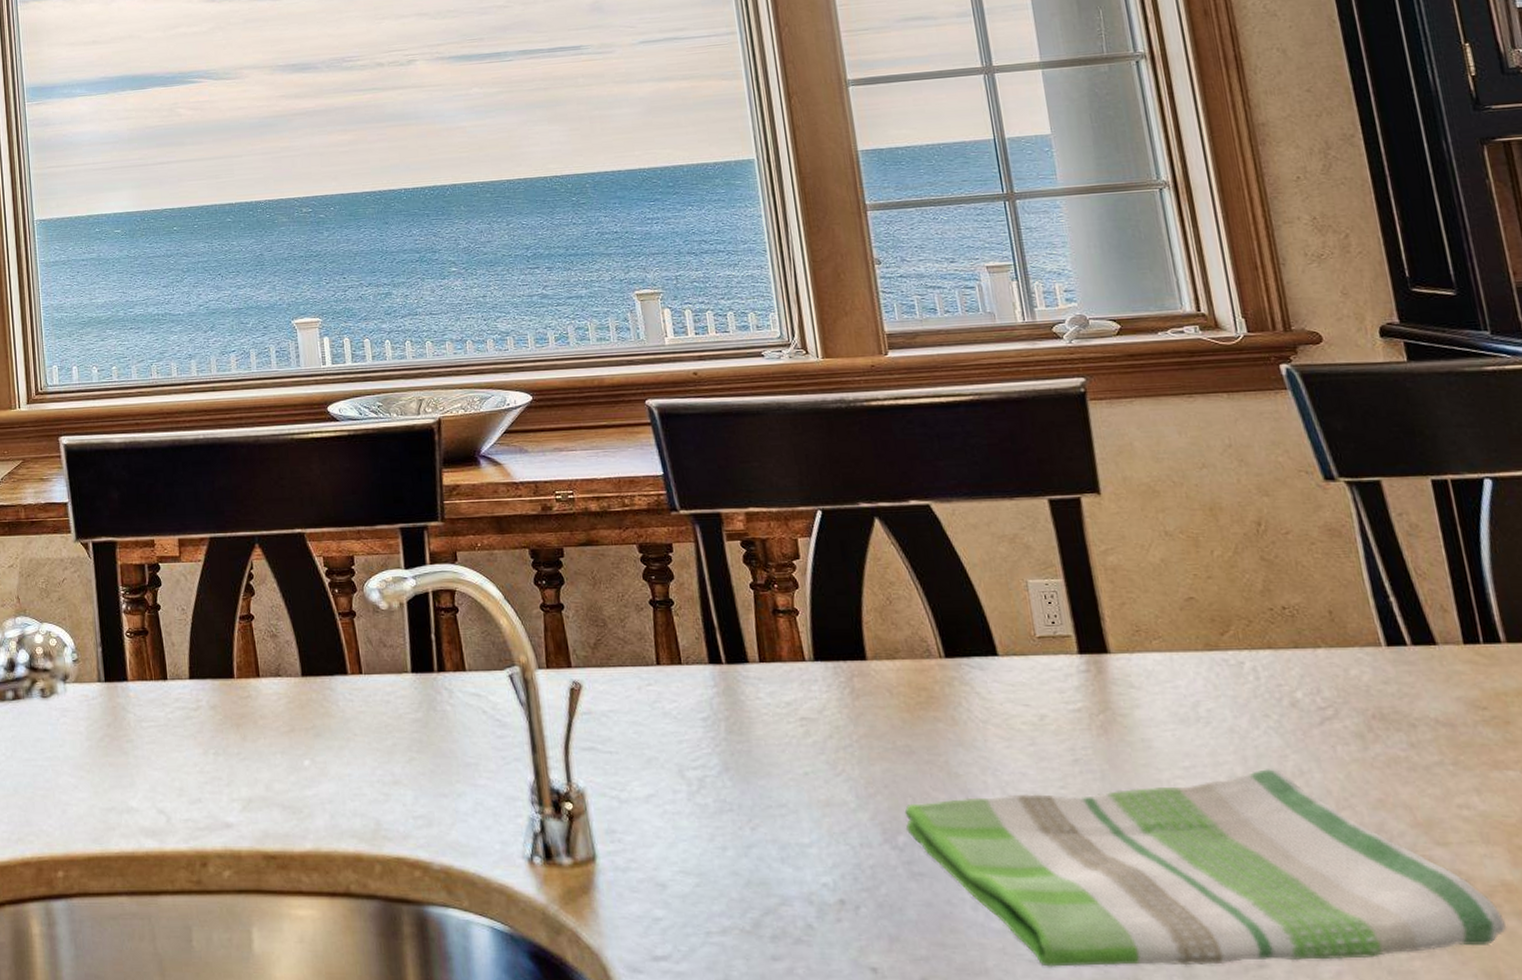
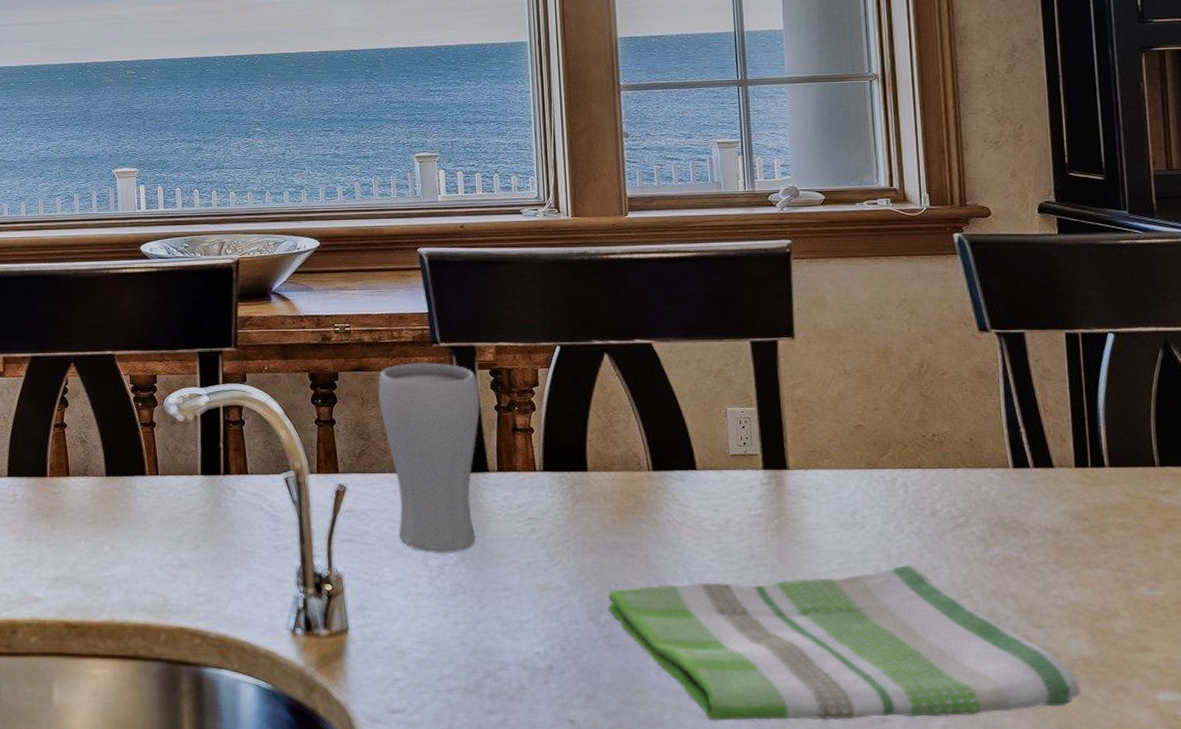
drinking glass: none [610,534,741,764] -> present [377,363,481,554]

